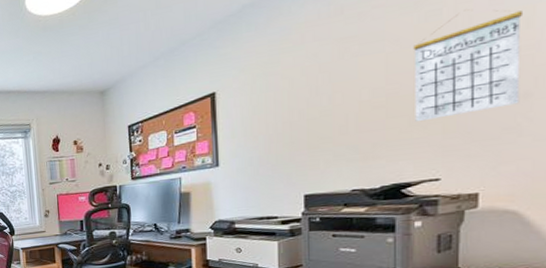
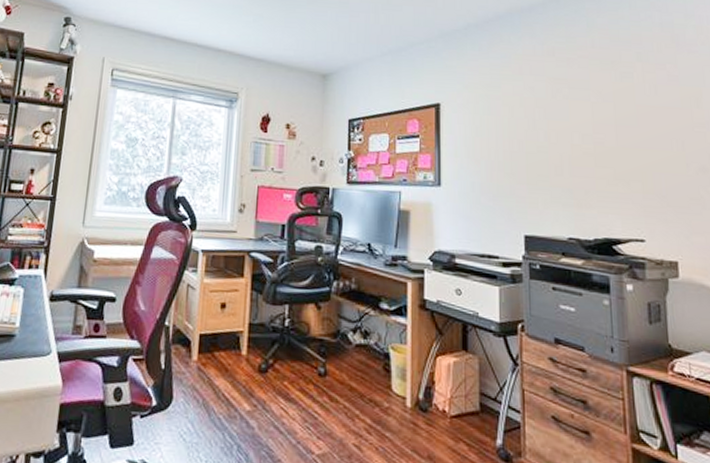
calendar: present [413,10,524,122] -> none [613,79,700,177]

